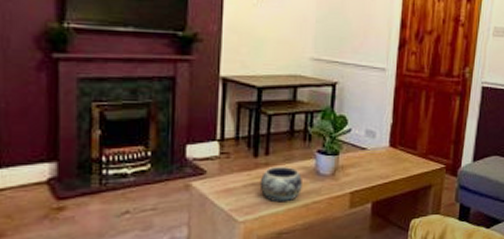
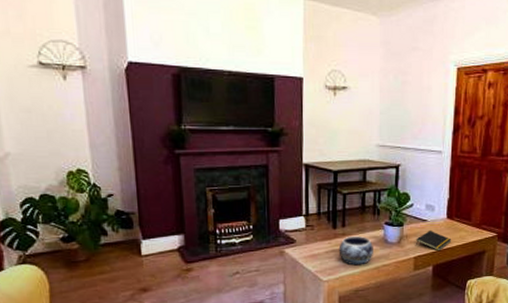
notepad: none [353,161,395,186] -> present [416,231,452,252]

